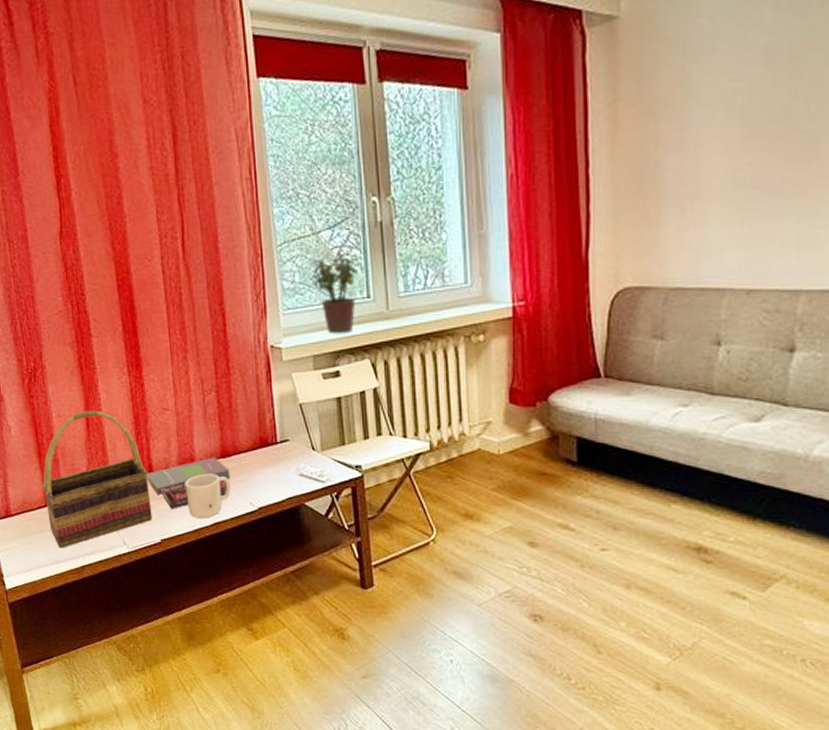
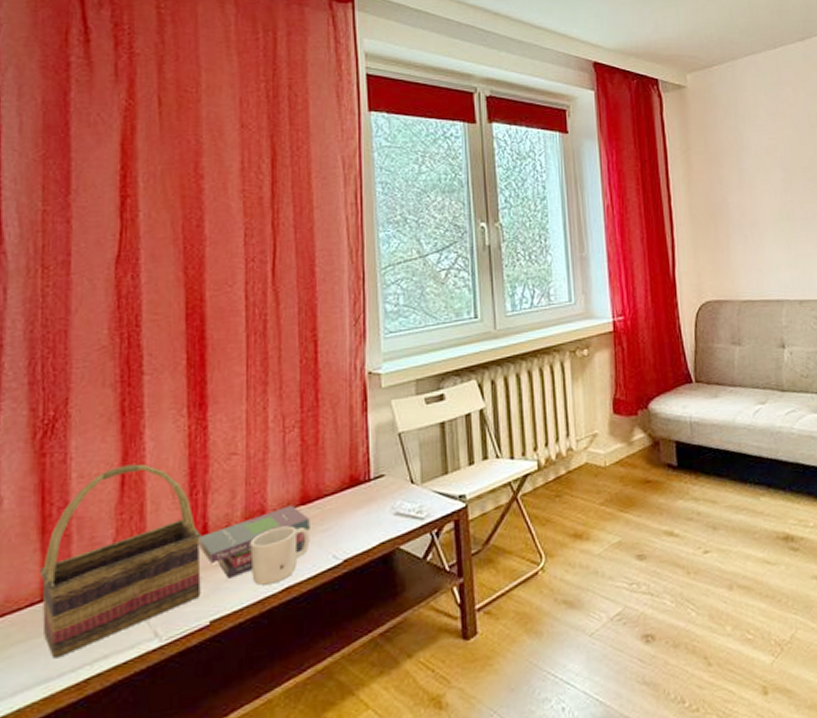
potted plant: present [310,252,358,335] -> none [415,274,465,357]

